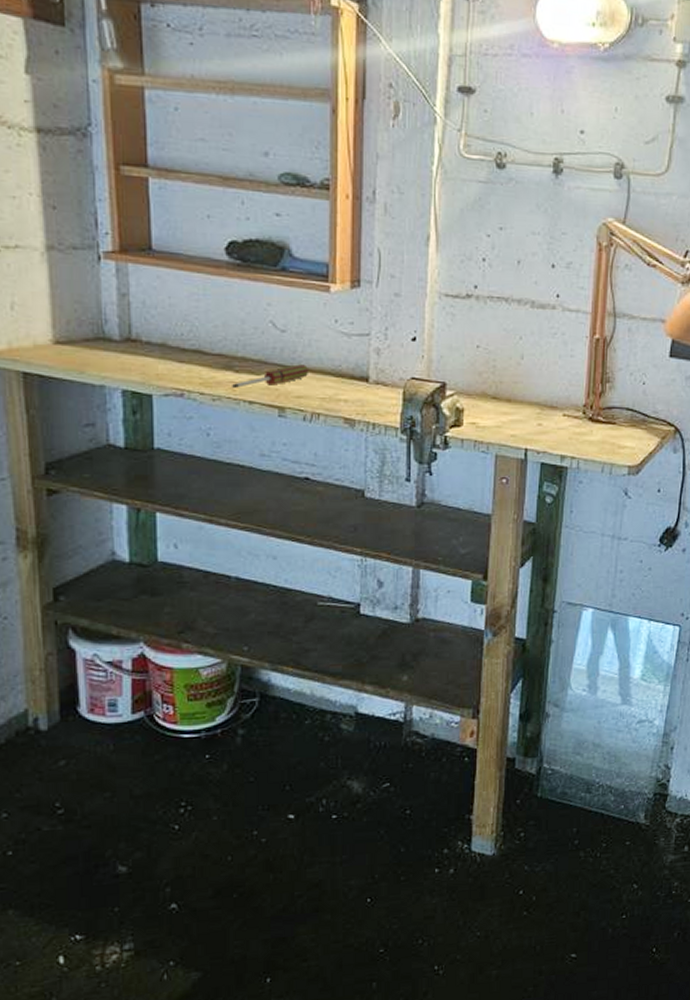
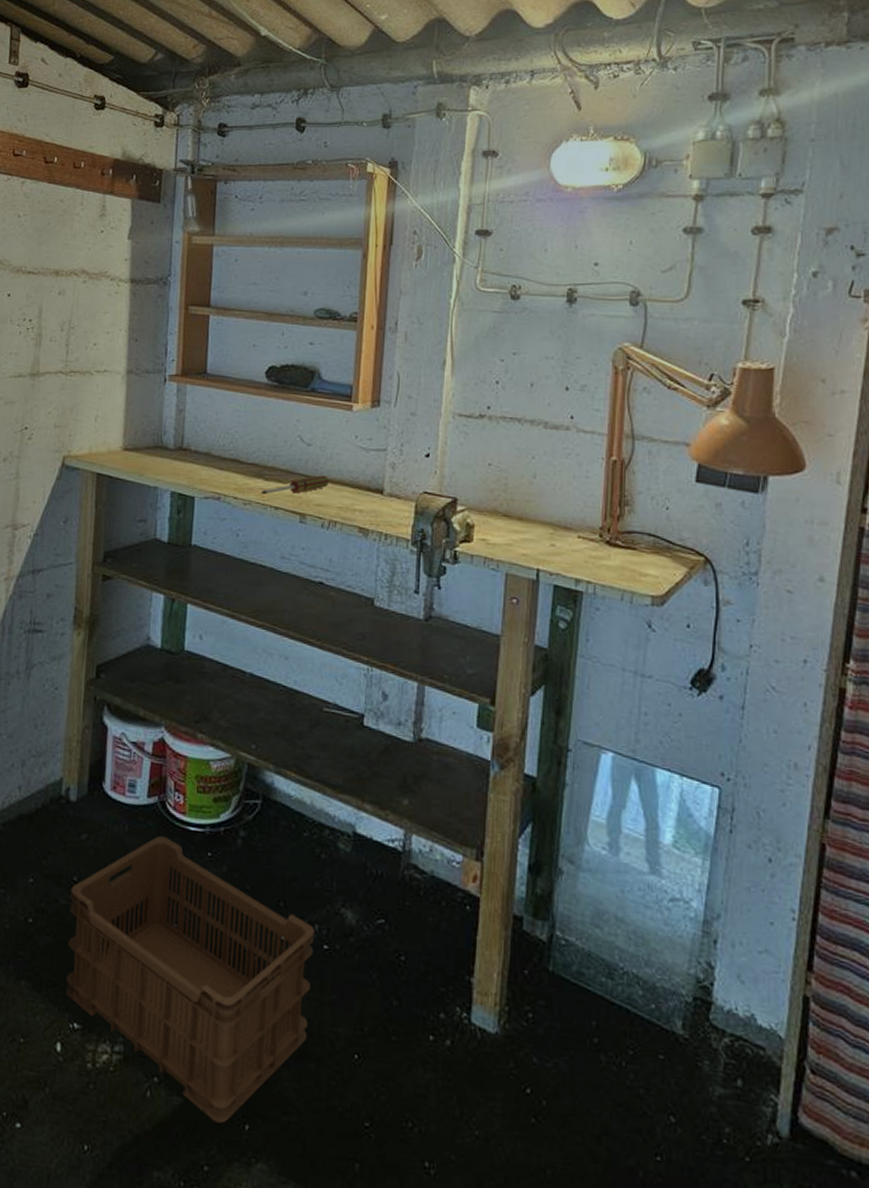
plastic crate: none [54,747,323,984] -> present [65,835,315,1124]

